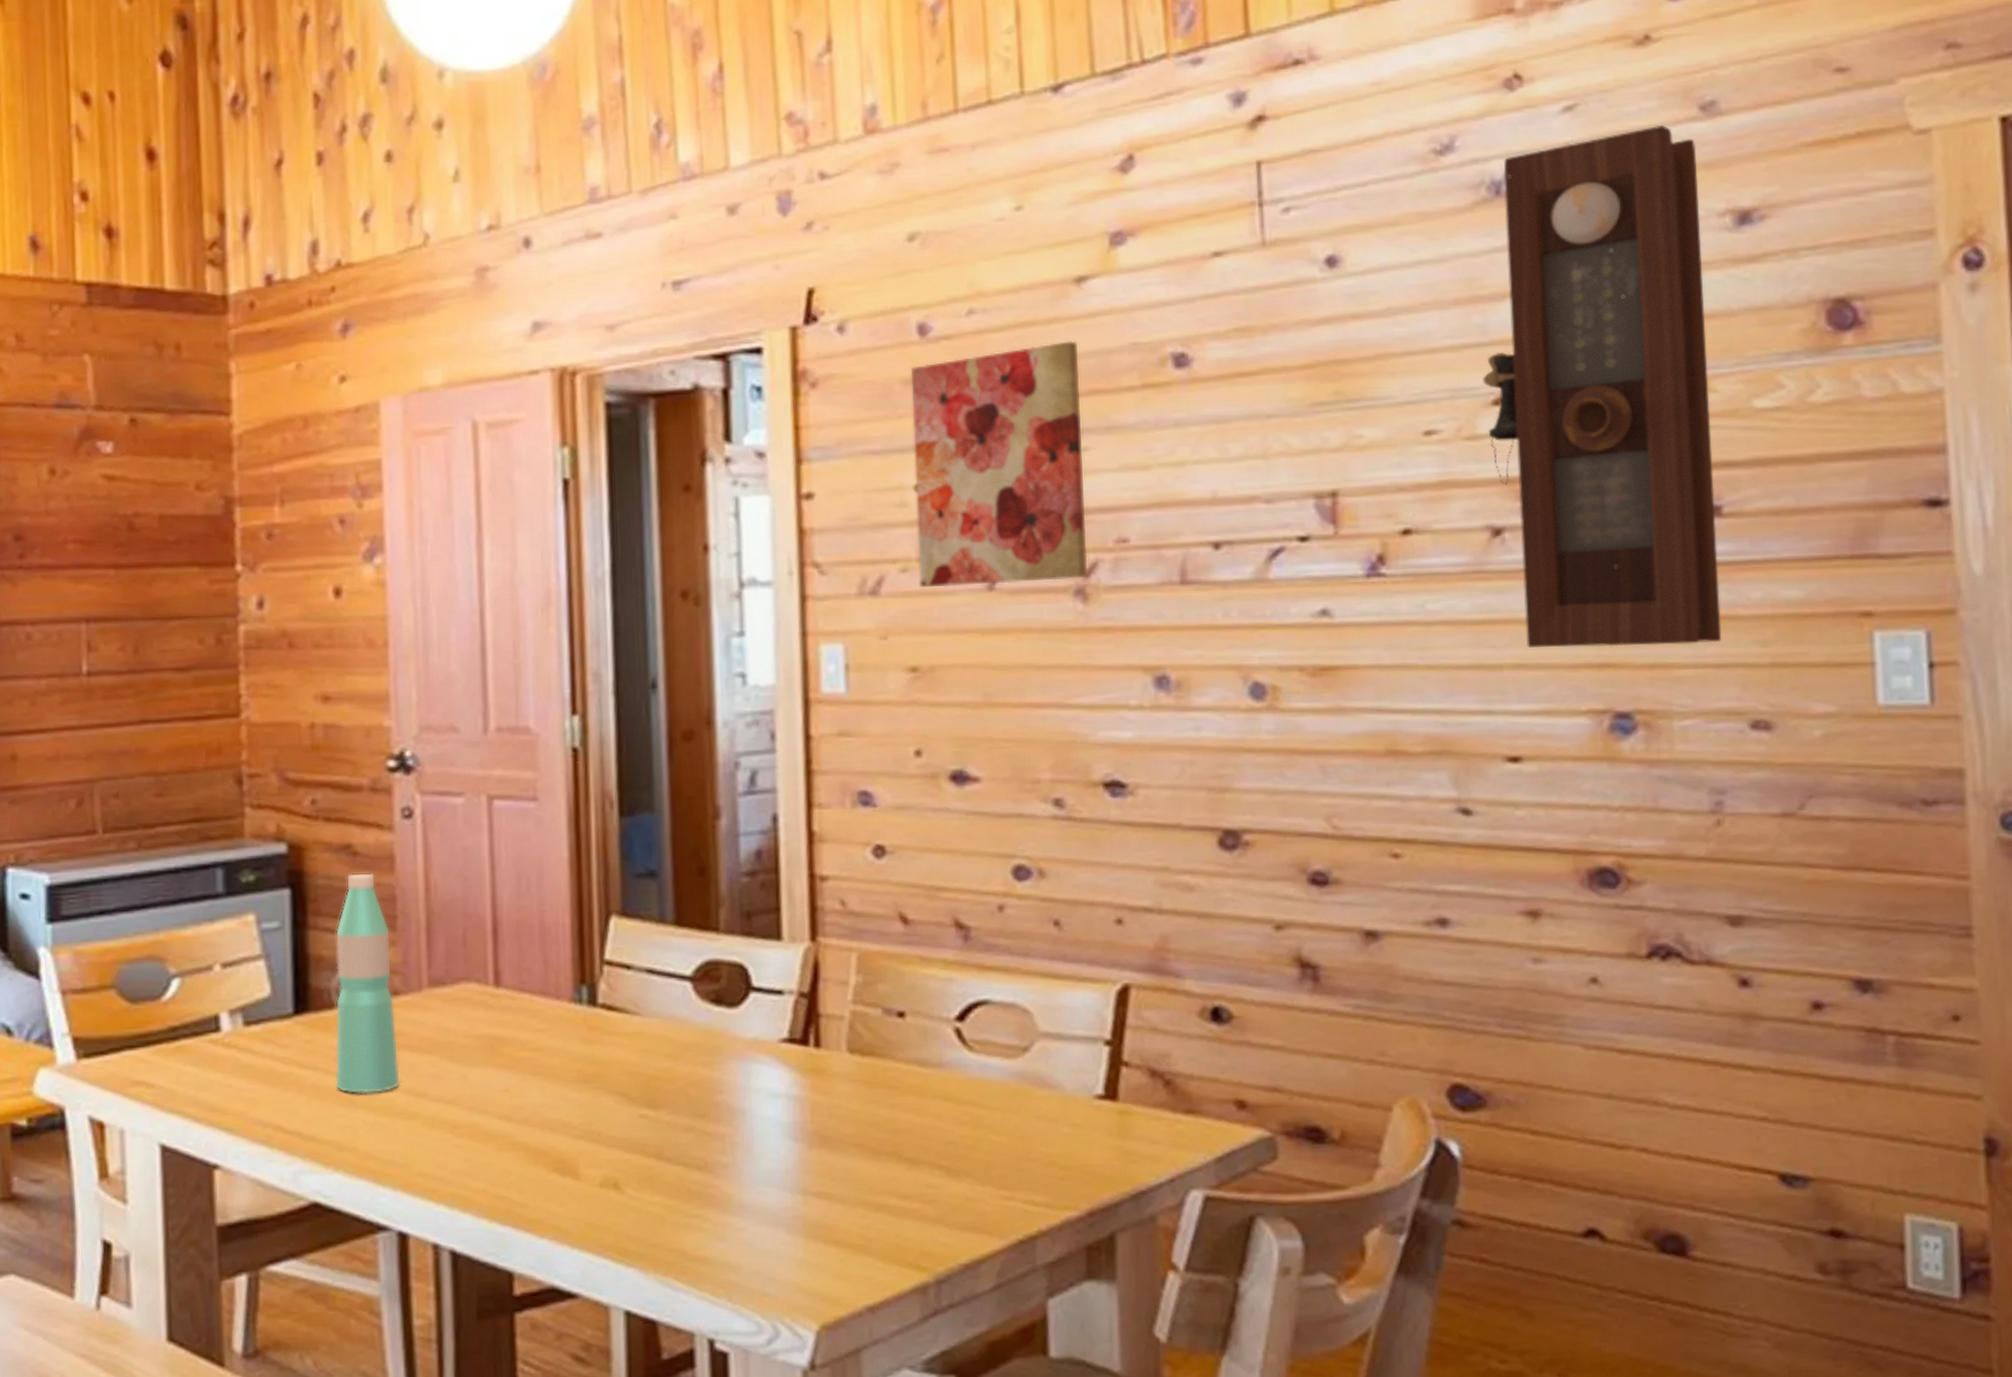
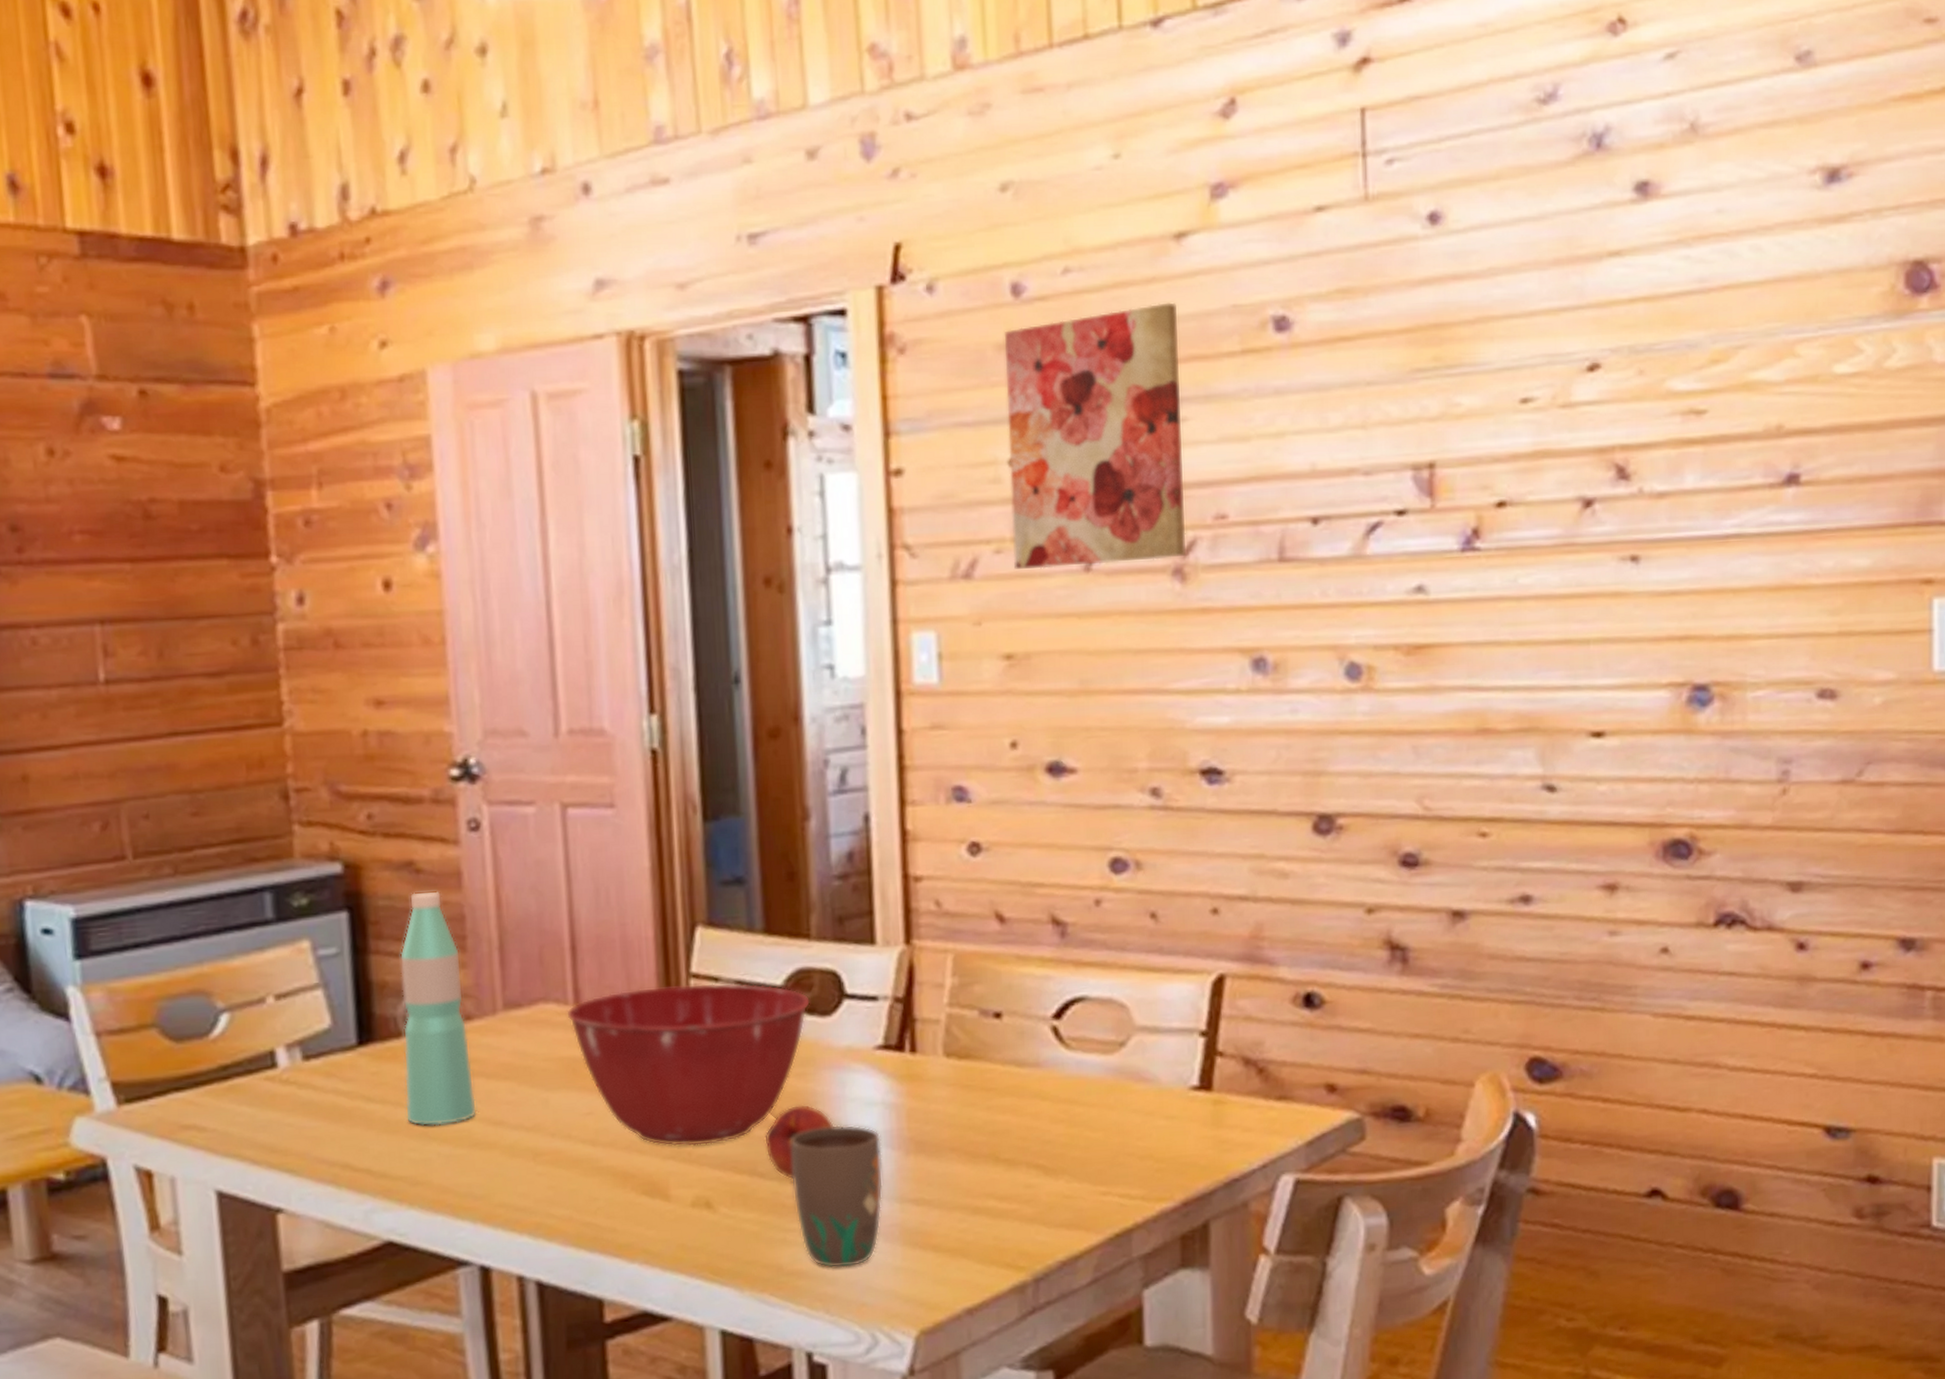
mixing bowl: none [487,970,718,1127] -> present [567,983,810,1146]
fruit: none [671,1092,740,1166] -> present [764,1104,835,1180]
mug: none [697,1115,787,1257] -> present [791,1125,883,1268]
pendulum clock: present [1482,125,1722,648] -> none [1578,76,1795,621]

